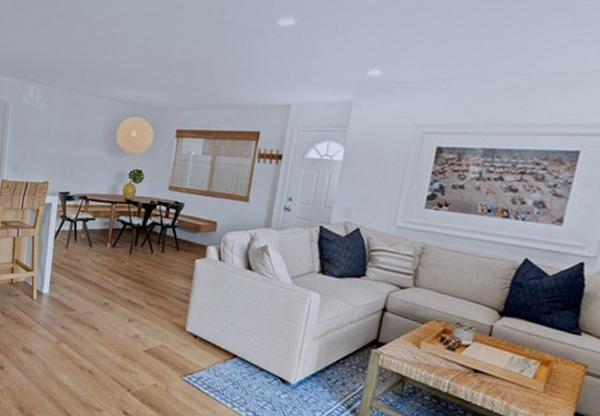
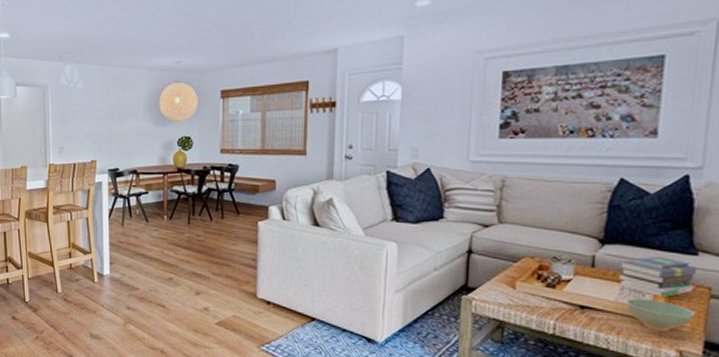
books: none [511,332,579,371] -> present [619,256,698,298]
bowl: none [513,367,570,401] -> present [626,298,694,332]

